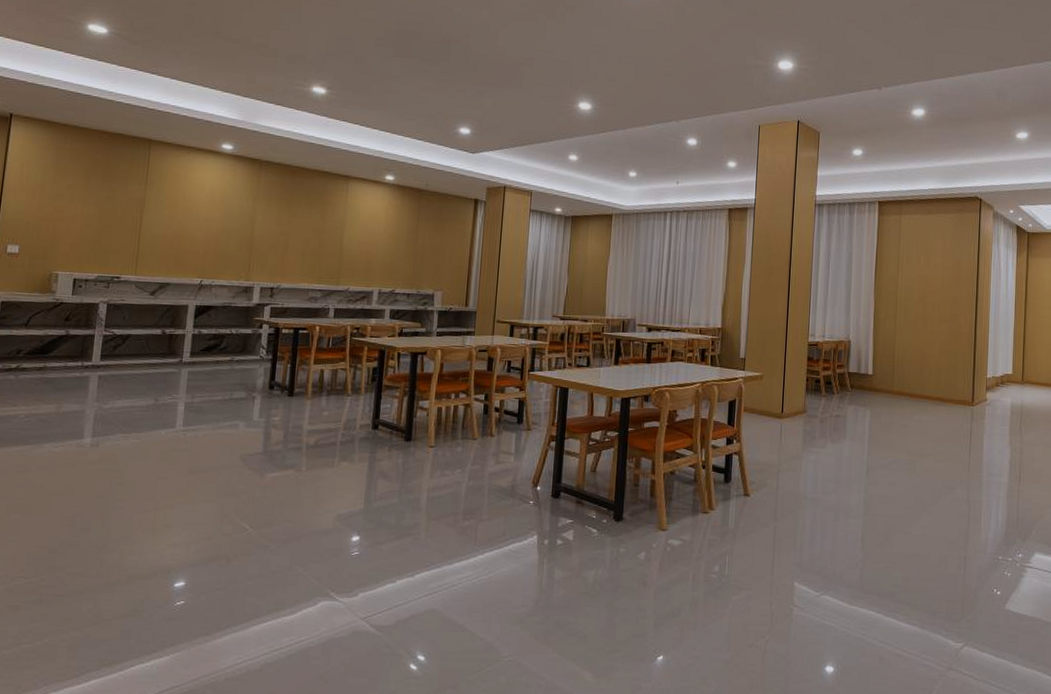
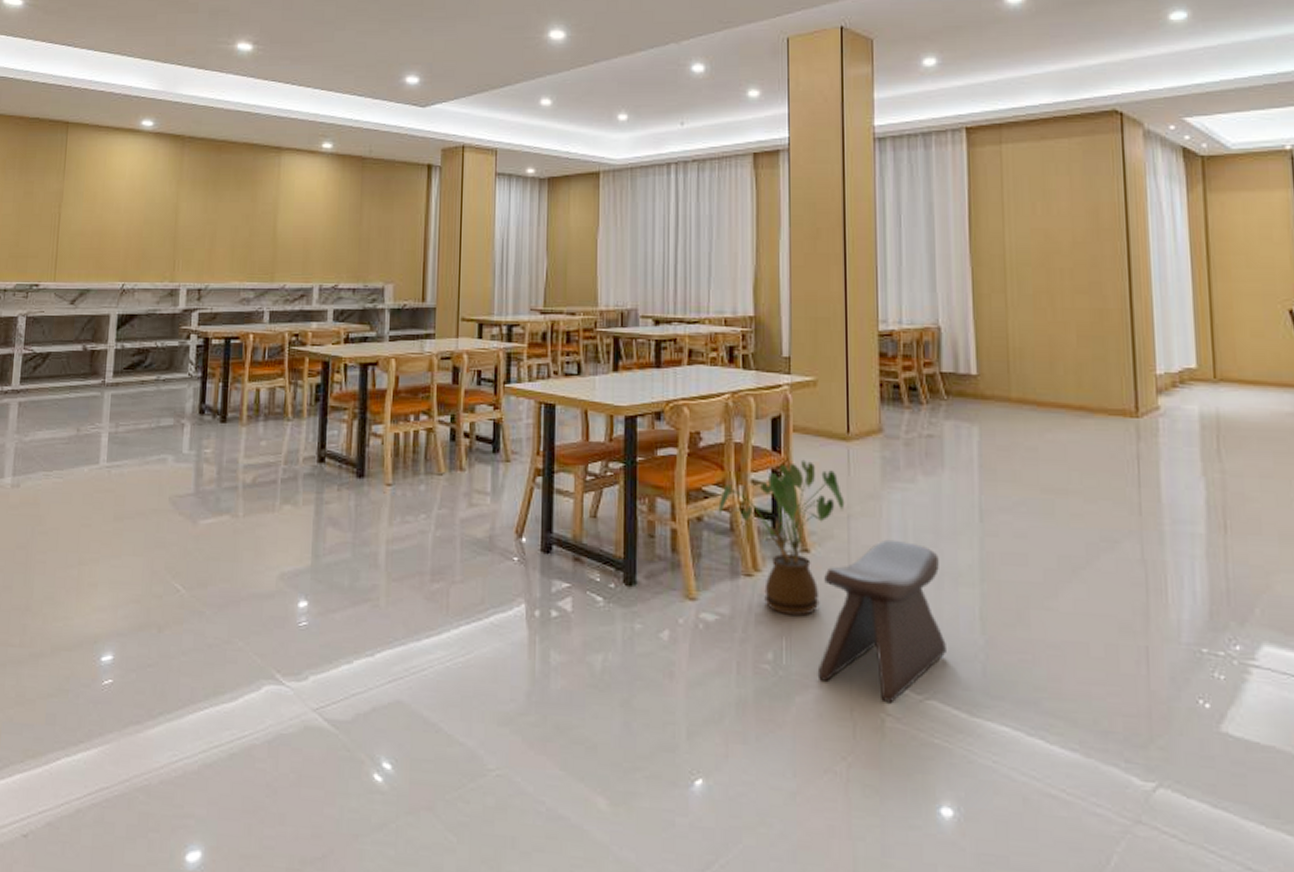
house plant: none [686,431,777,541] -> present [718,459,845,616]
stool: none [749,487,838,599] -> present [817,539,946,704]

